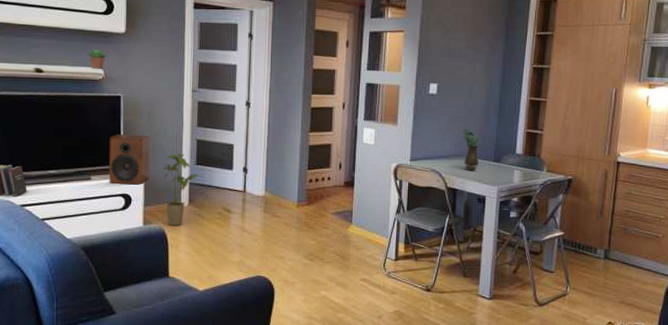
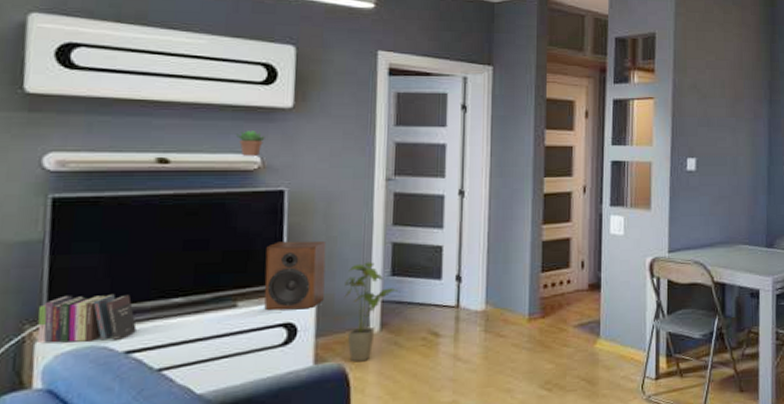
vase: present [463,128,481,171] -> none [729,209,749,261]

